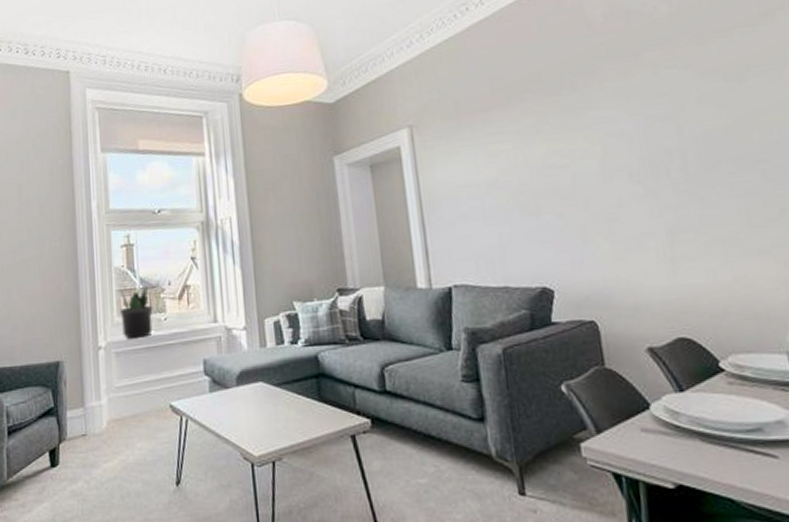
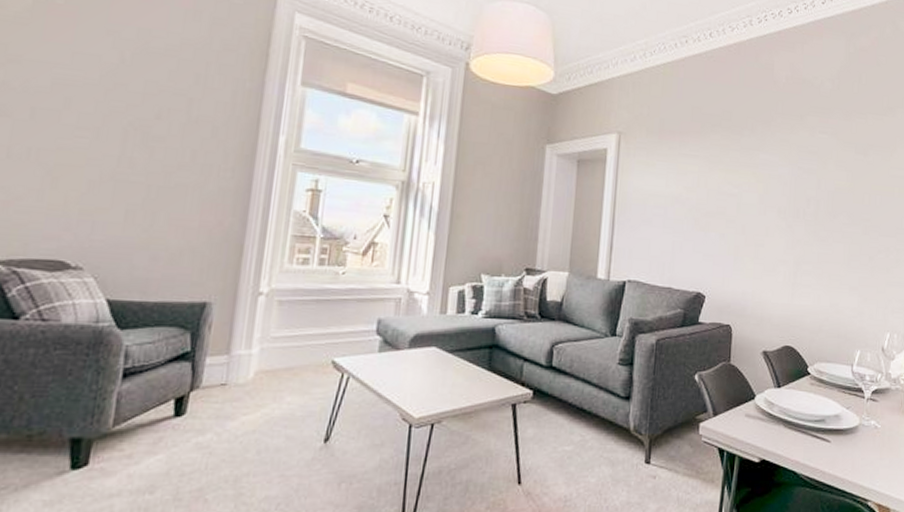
planter: present [120,284,153,339] -> none [291,234,332,289]

